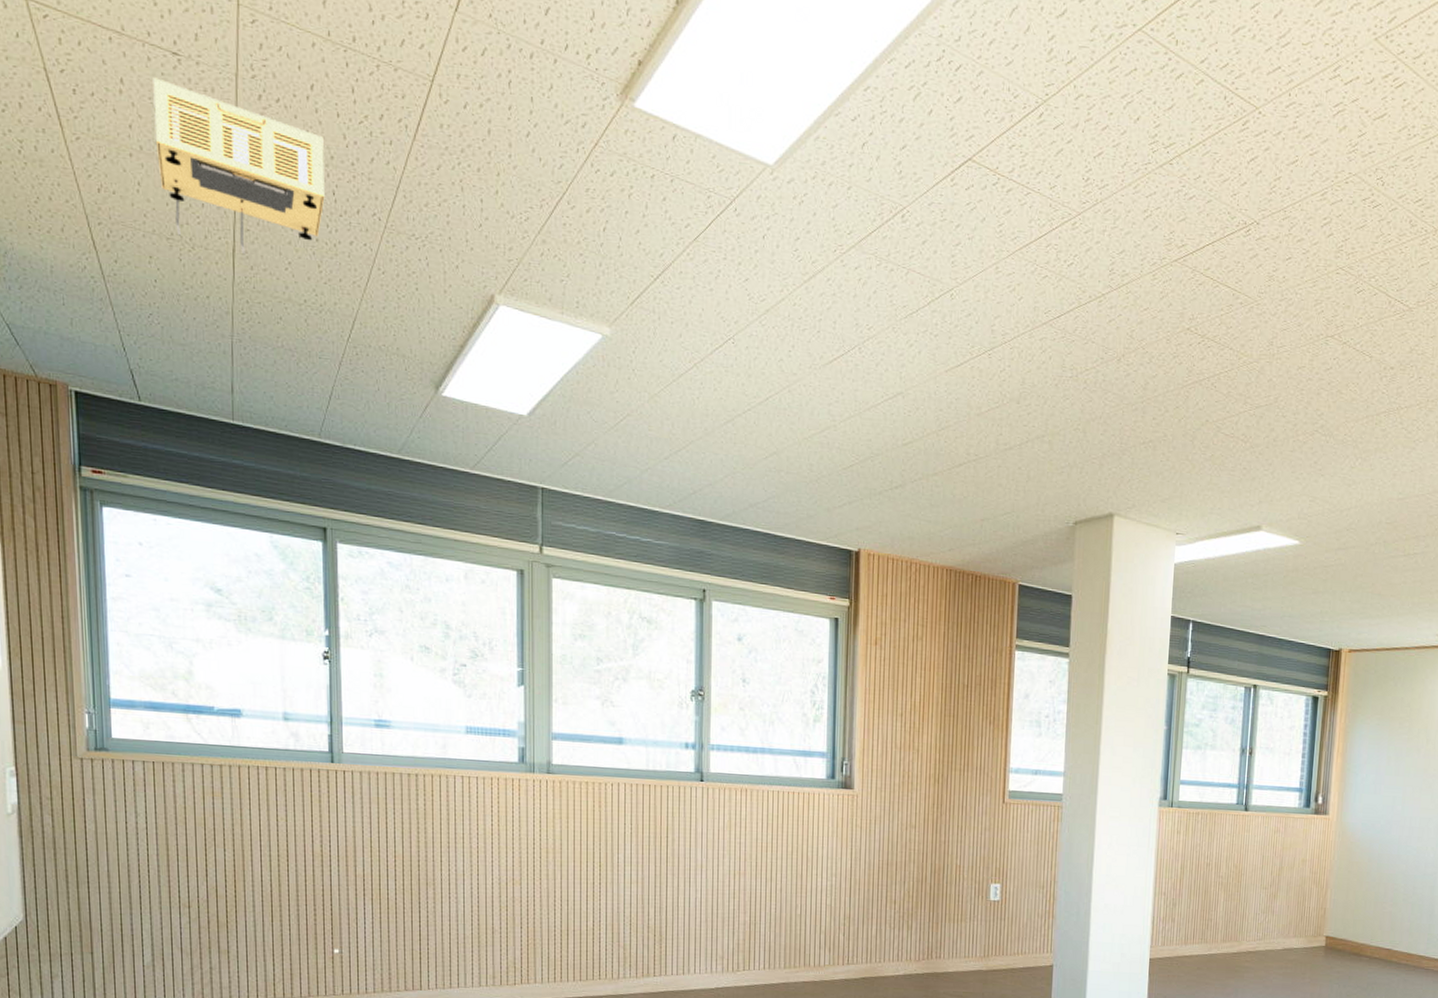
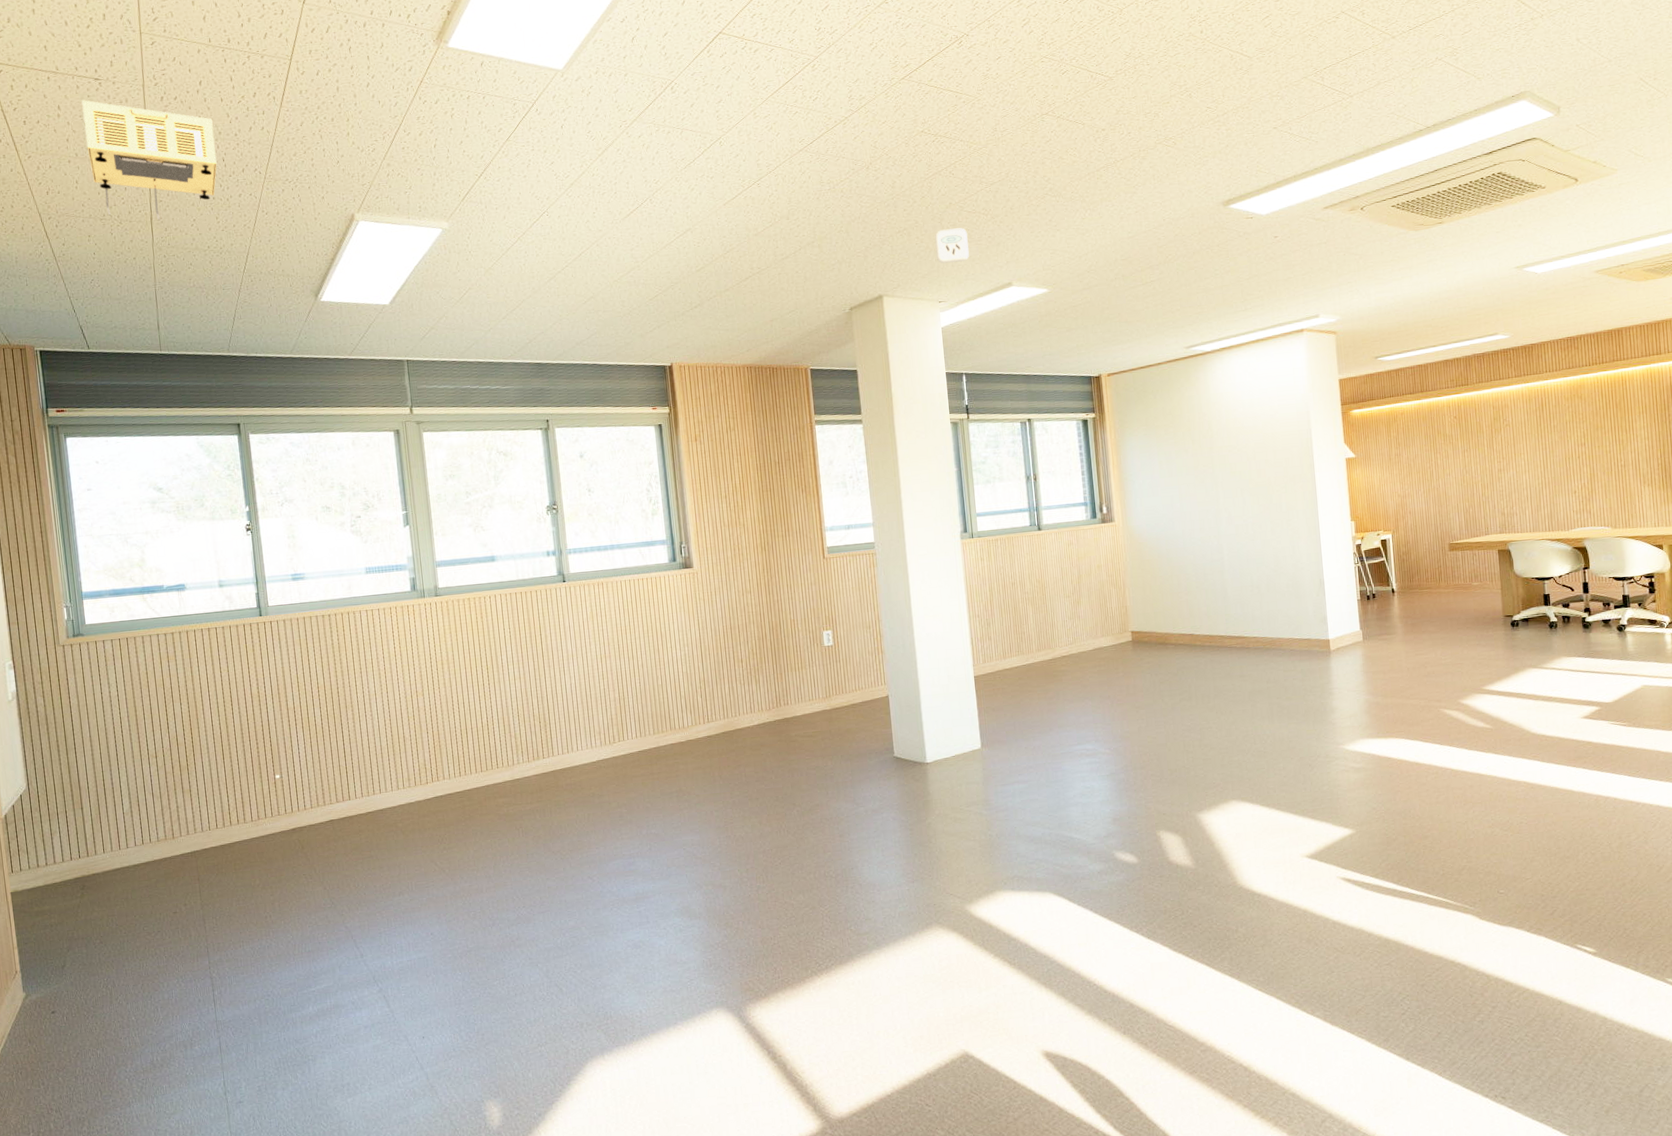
smoke detector: none [1182,450,1220,491] -> present [935,228,969,264]

